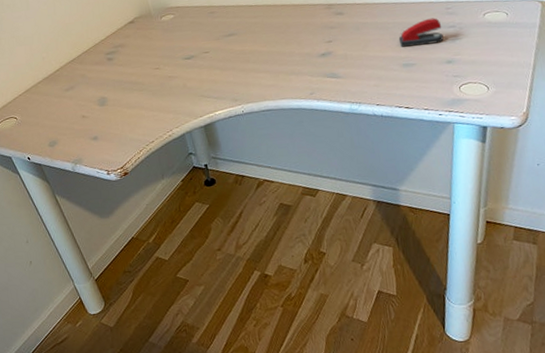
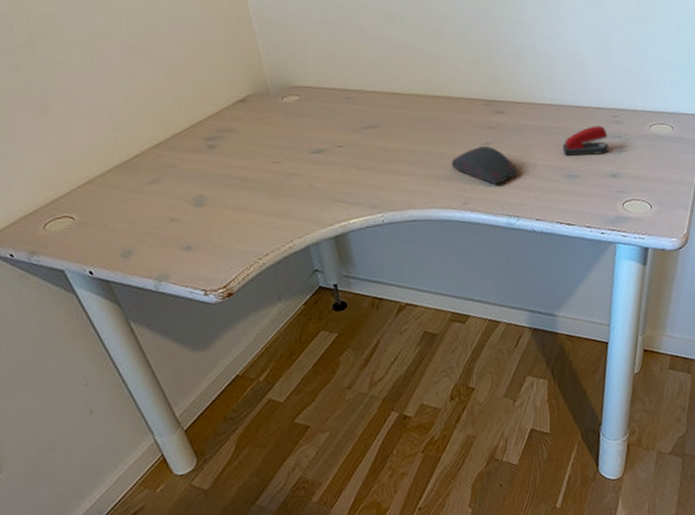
computer mouse: none [299,43,358,77] -> present [451,145,518,185]

